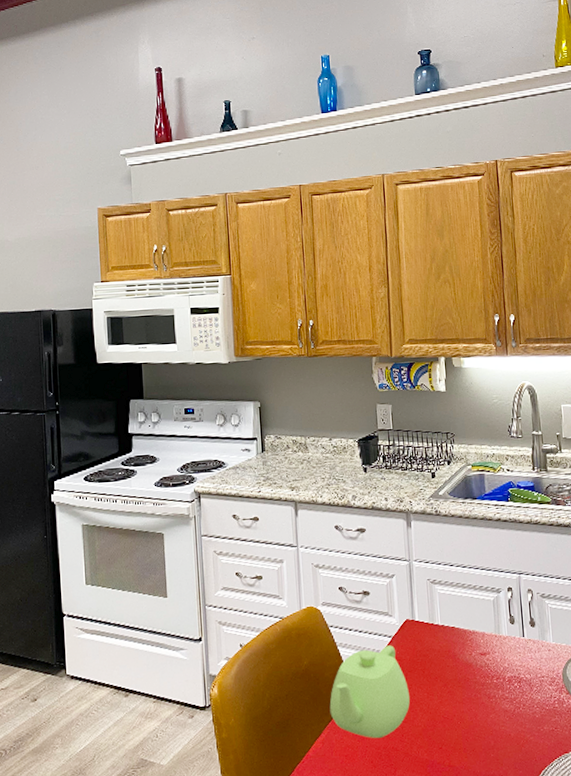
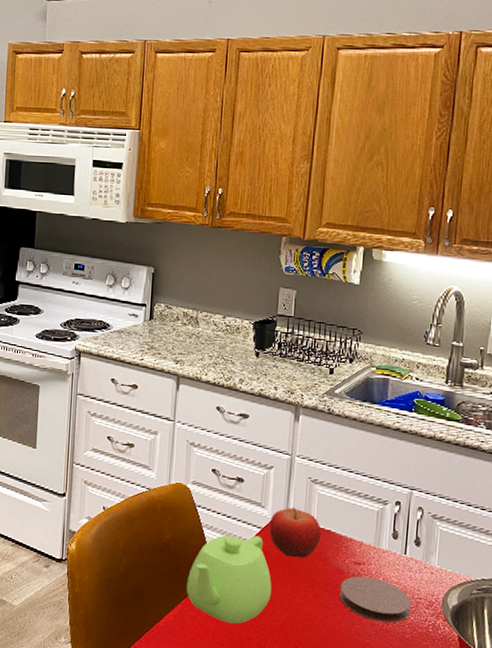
fruit: none [398,611,447,660] -> present [269,507,322,558]
coaster: none [471,665,536,707] -> present [339,576,412,623]

